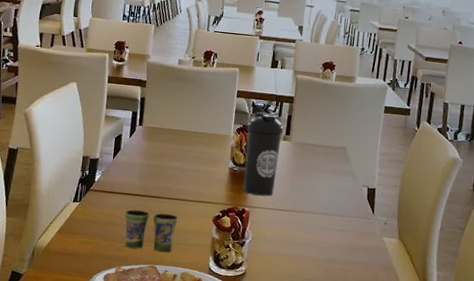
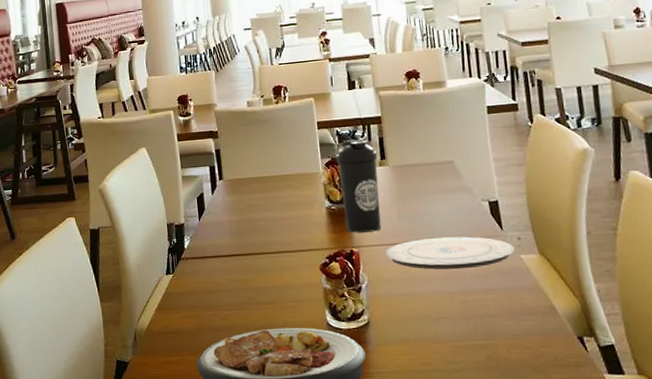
cup: present [124,209,178,253] -> none [222,270,282,315]
plate: none [271,209,380,242] -> present [385,236,515,270]

